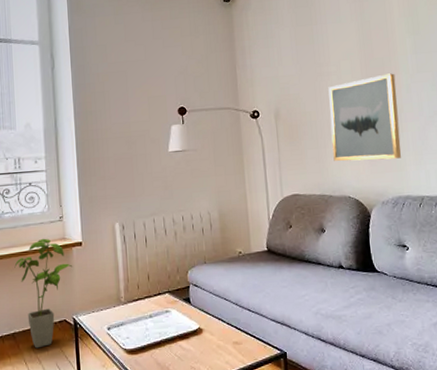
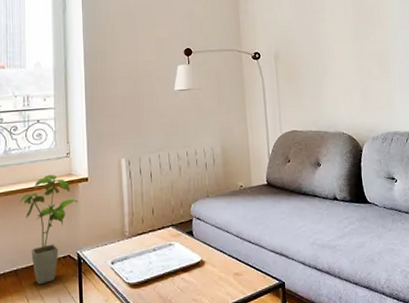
wall art: present [328,73,401,161] -> none [323,20,390,100]

